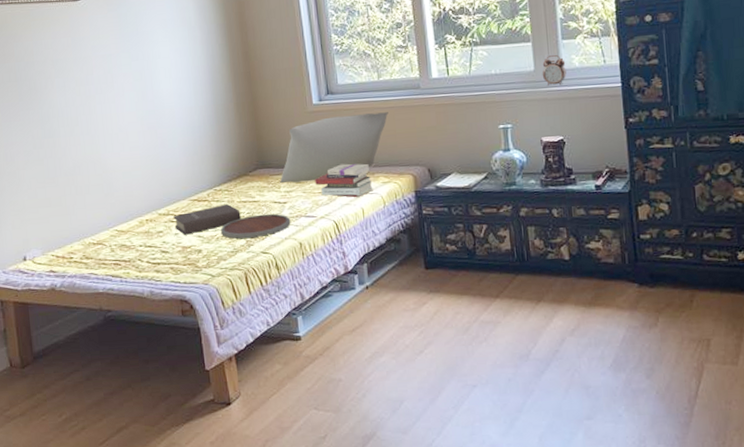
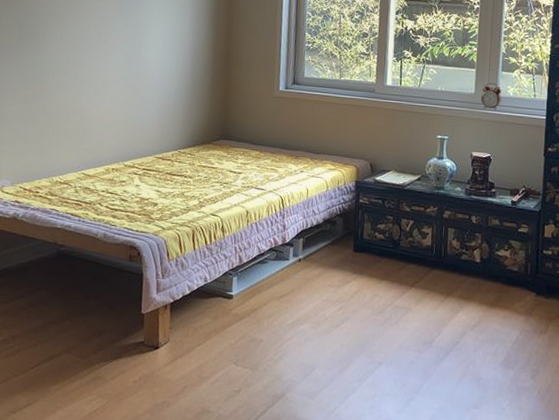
book: present [173,203,241,235] -> none [137,165,199,188]
tray: present [220,213,291,239] -> none [177,179,242,200]
cushion: present [280,112,388,184] -> none [238,104,344,158]
books: present [315,163,373,198] -> none [269,147,320,179]

